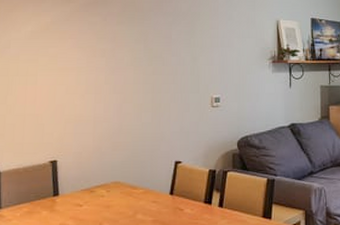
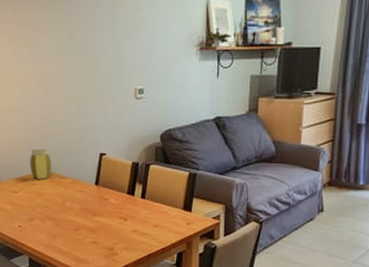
jar: none [98,157,123,191] -> present [30,148,52,179]

